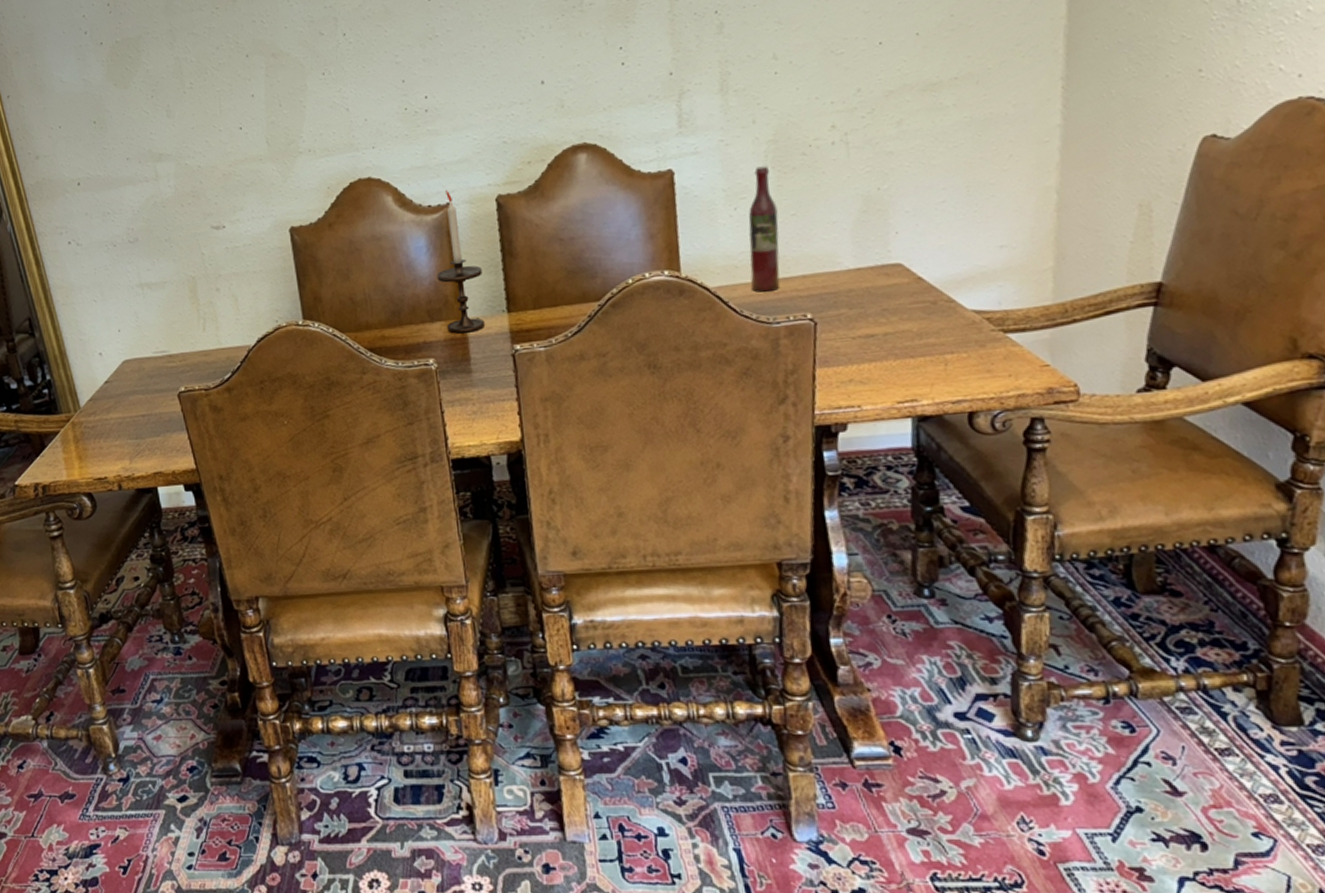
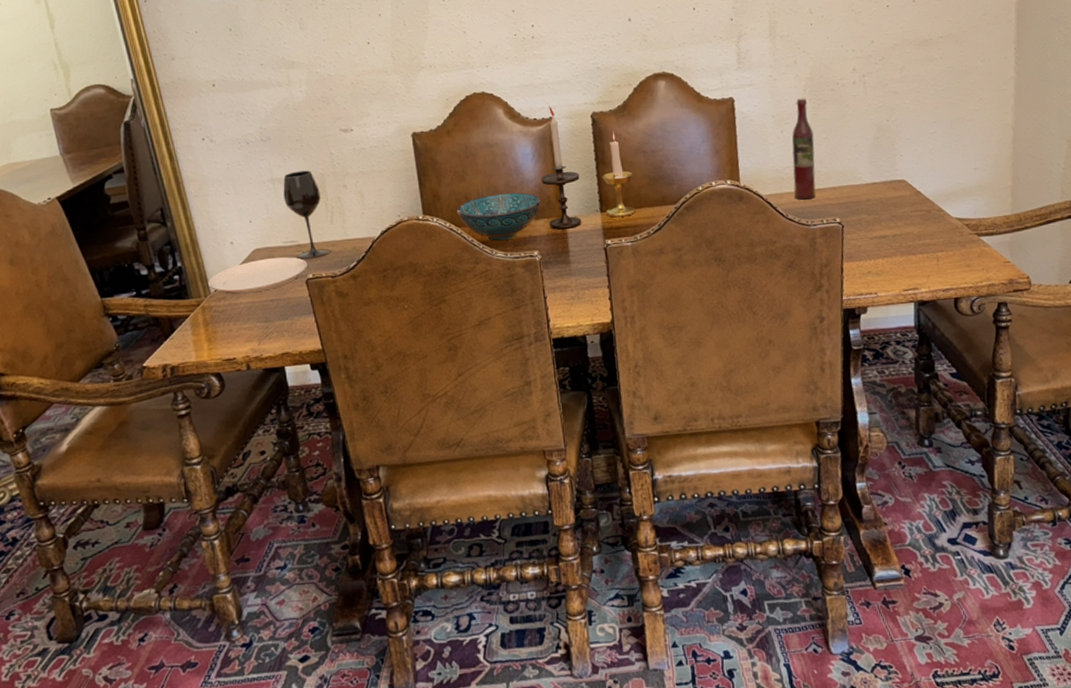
plate: none [77,368,180,409] -> present [208,257,308,295]
wineglass: none [152,273,205,372] -> present [283,170,332,261]
decorative bowl: none [341,291,438,348] -> present [457,192,541,241]
candlestick: none [509,216,550,318] -> present [602,131,636,218]

